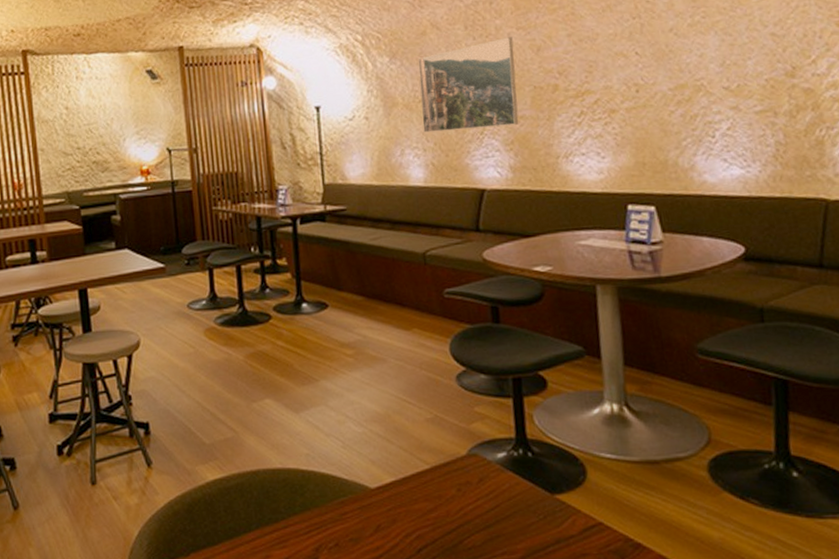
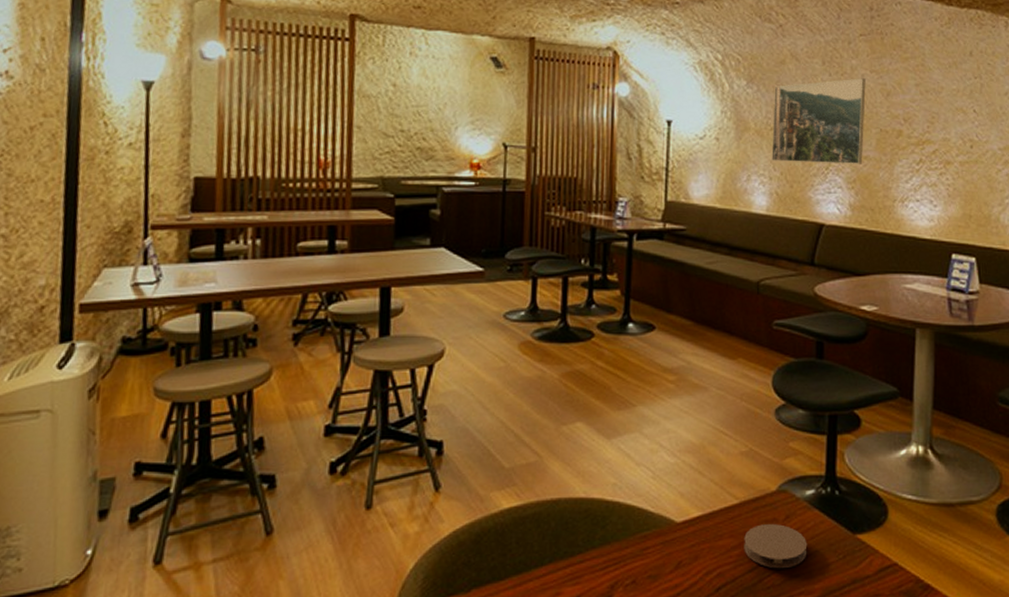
coaster: none [439,487,506,531] -> present [744,524,808,569]

